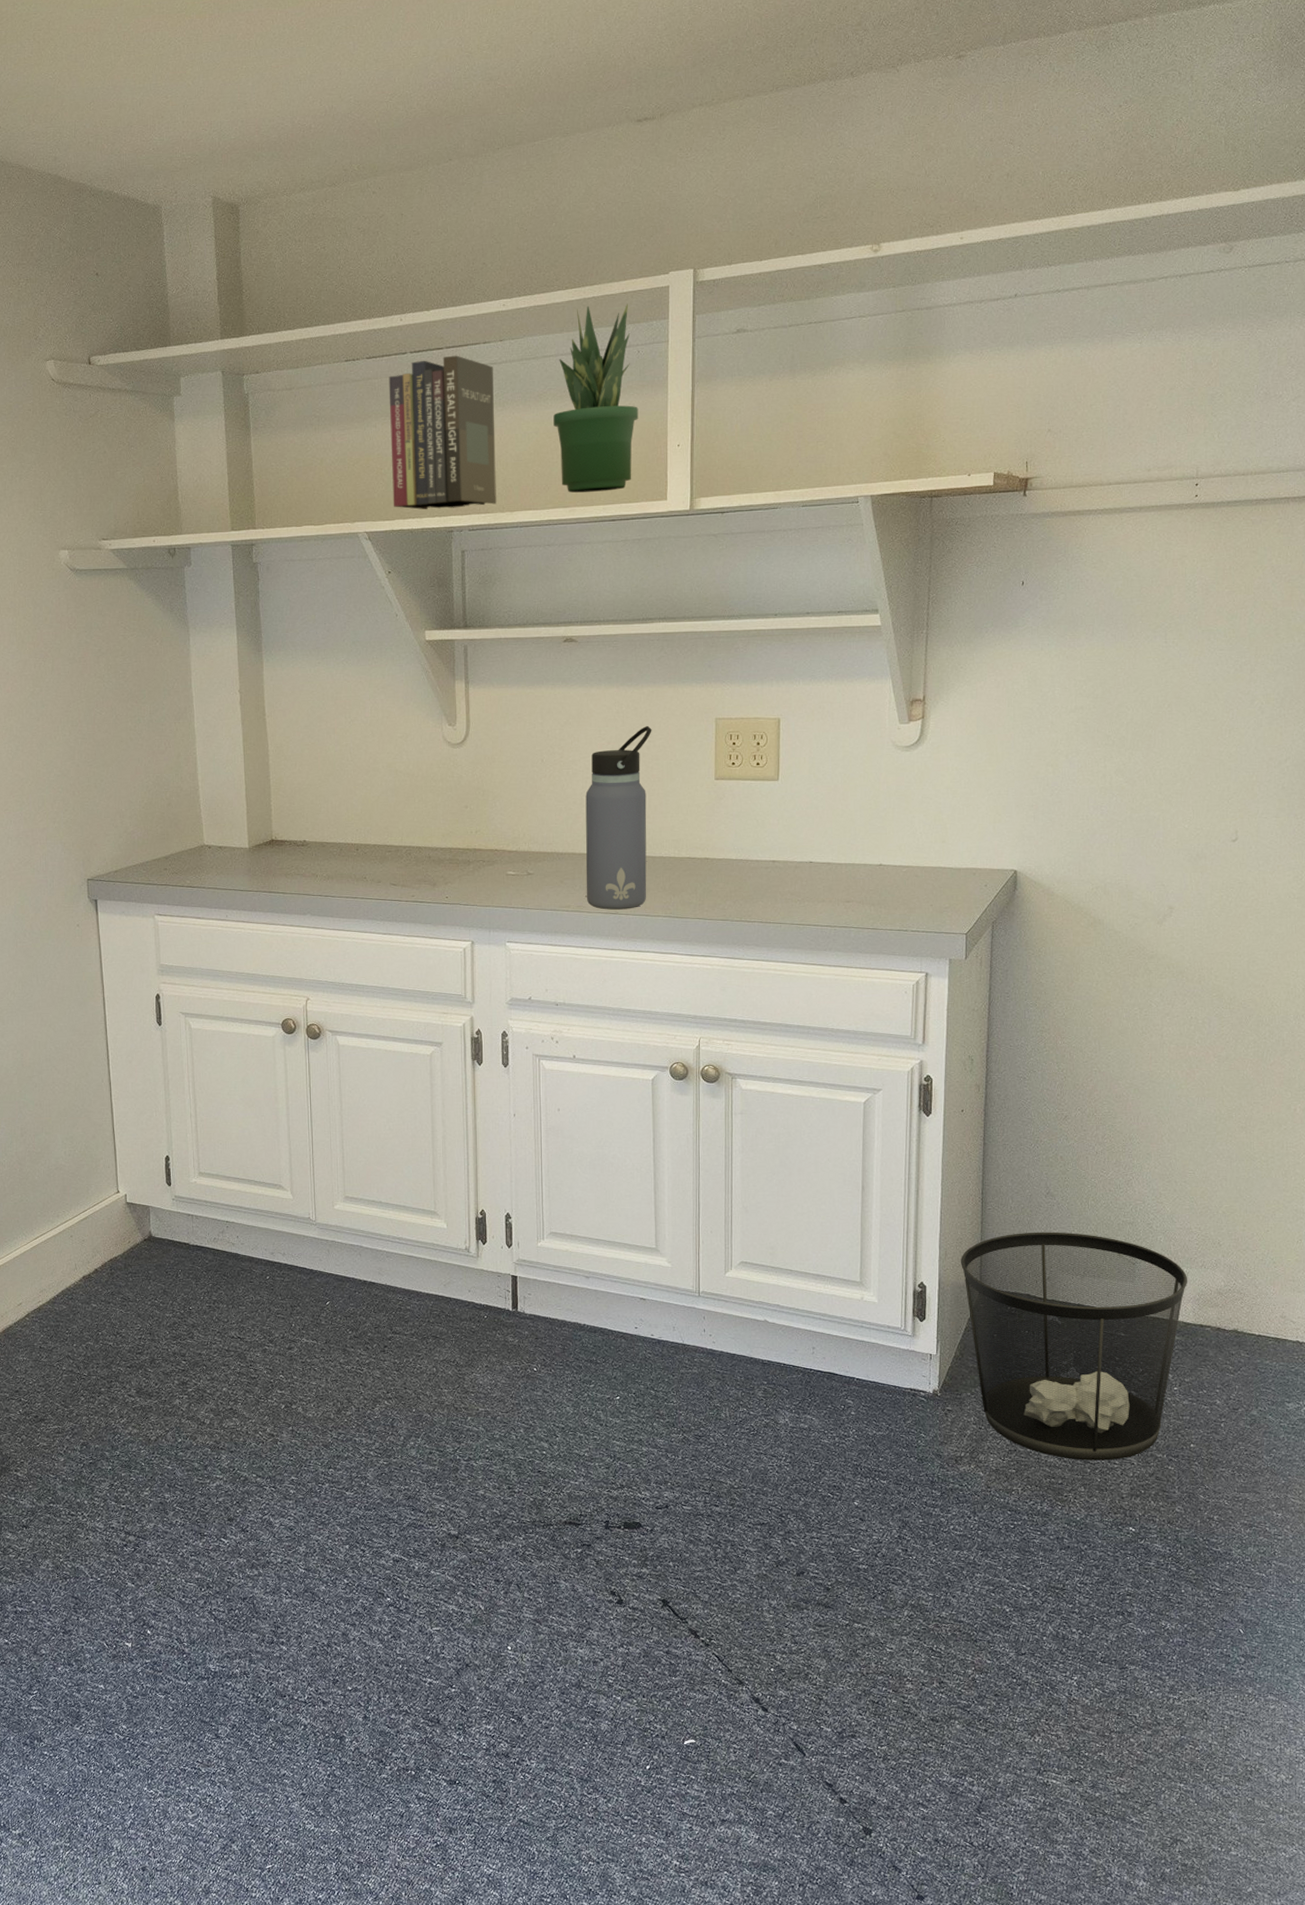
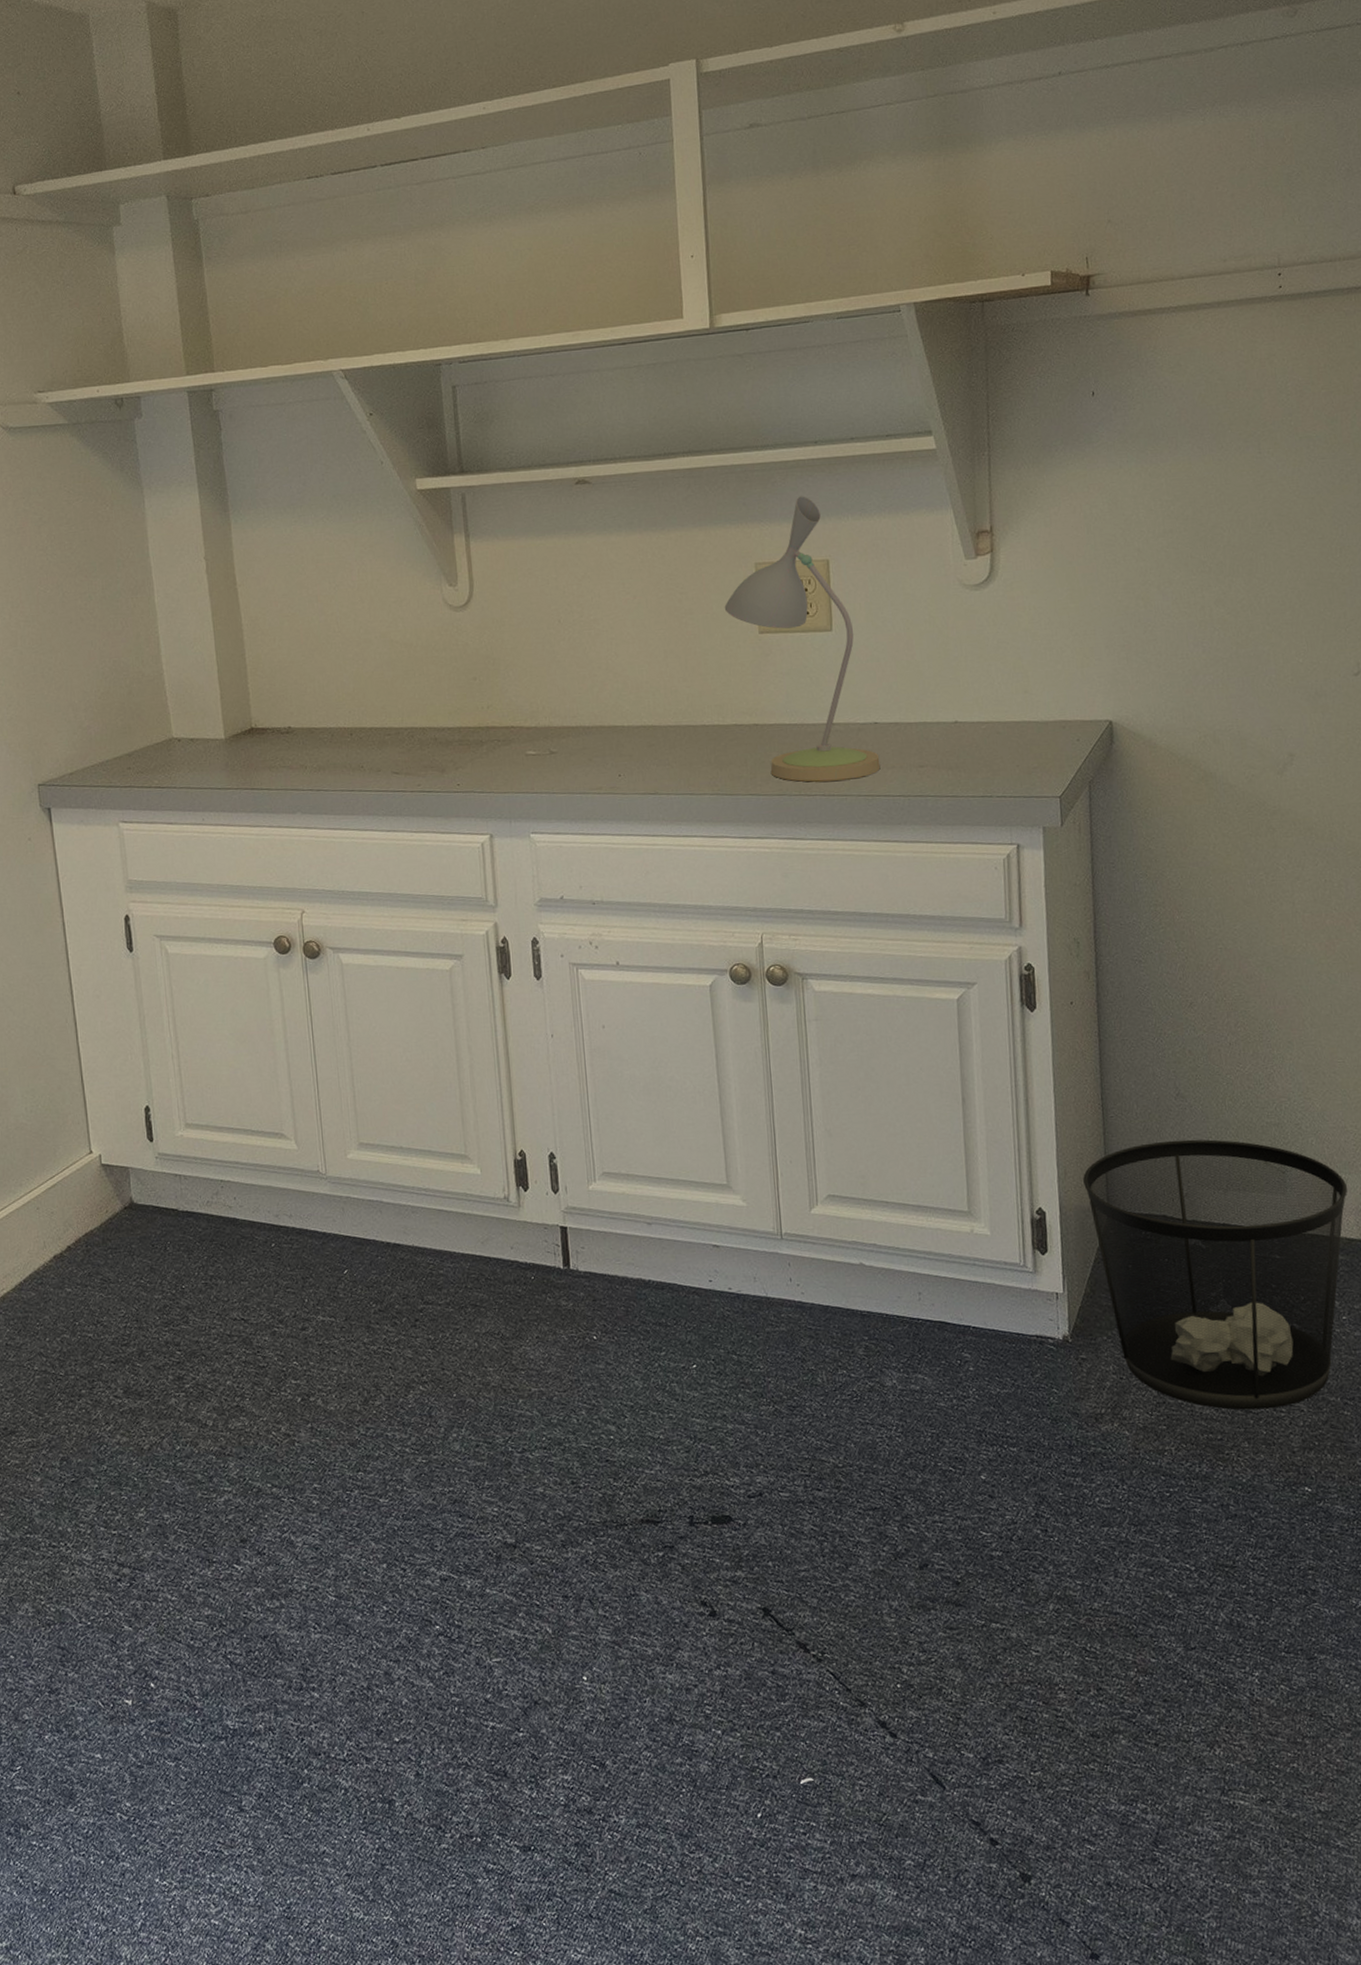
books: present [388,355,497,510] -> none [357,166,489,342]
planter: present [553,303,639,493] -> none [548,101,645,315]
water bottle: present [585,725,652,910] -> none [611,575,690,790]
desk lamp: none [686,661,812,911] -> present [724,496,881,782]

